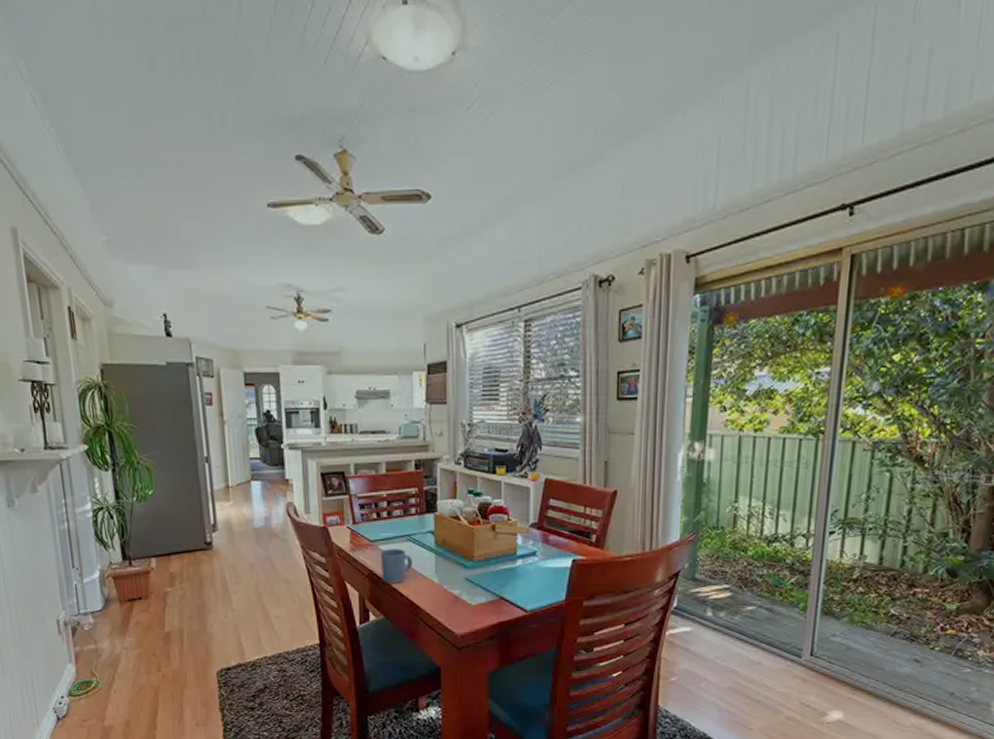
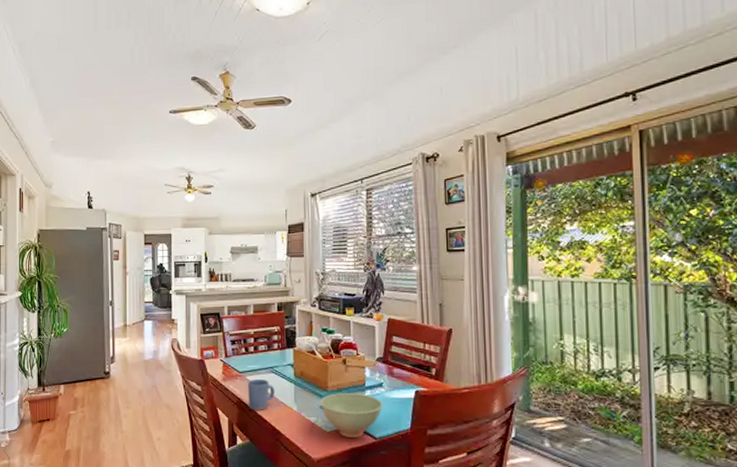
bowl: none [465,563,536,612] -> present [320,393,383,439]

